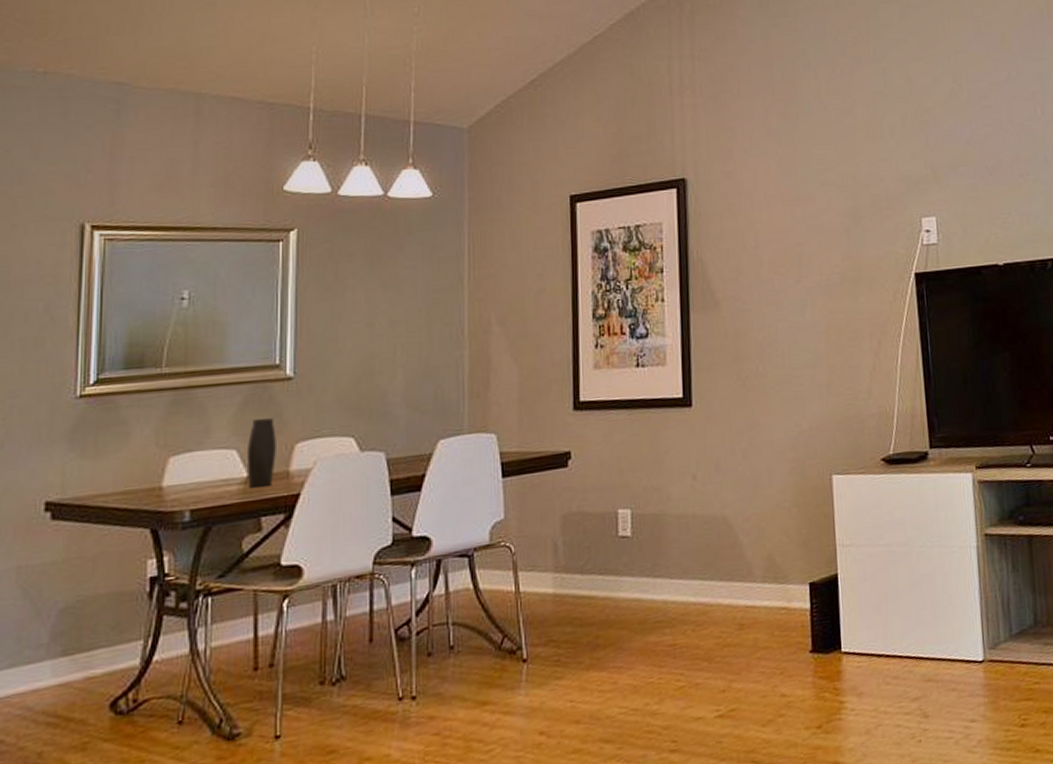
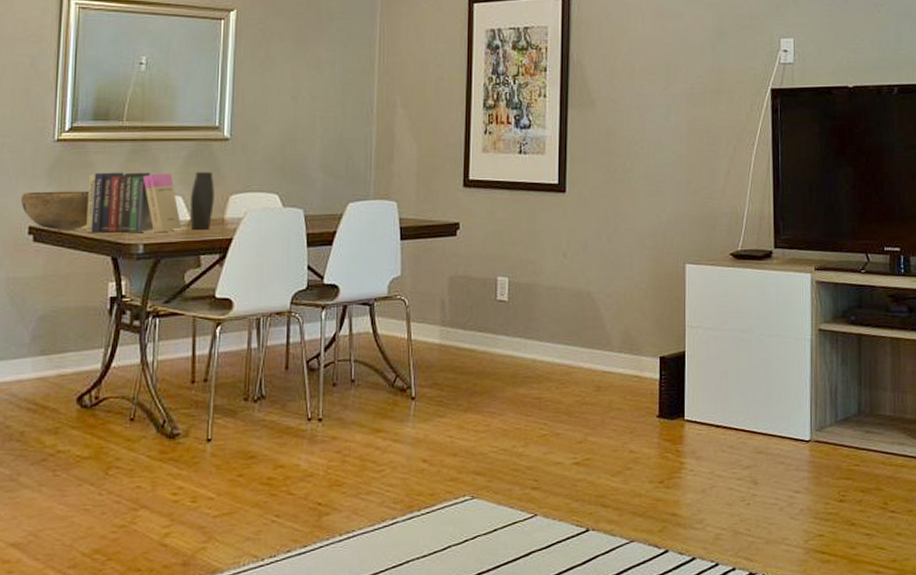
decorative bowl: none [34,453,121,504] -> present [20,190,89,230]
books: none [118,423,237,503] -> present [86,172,182,233]

